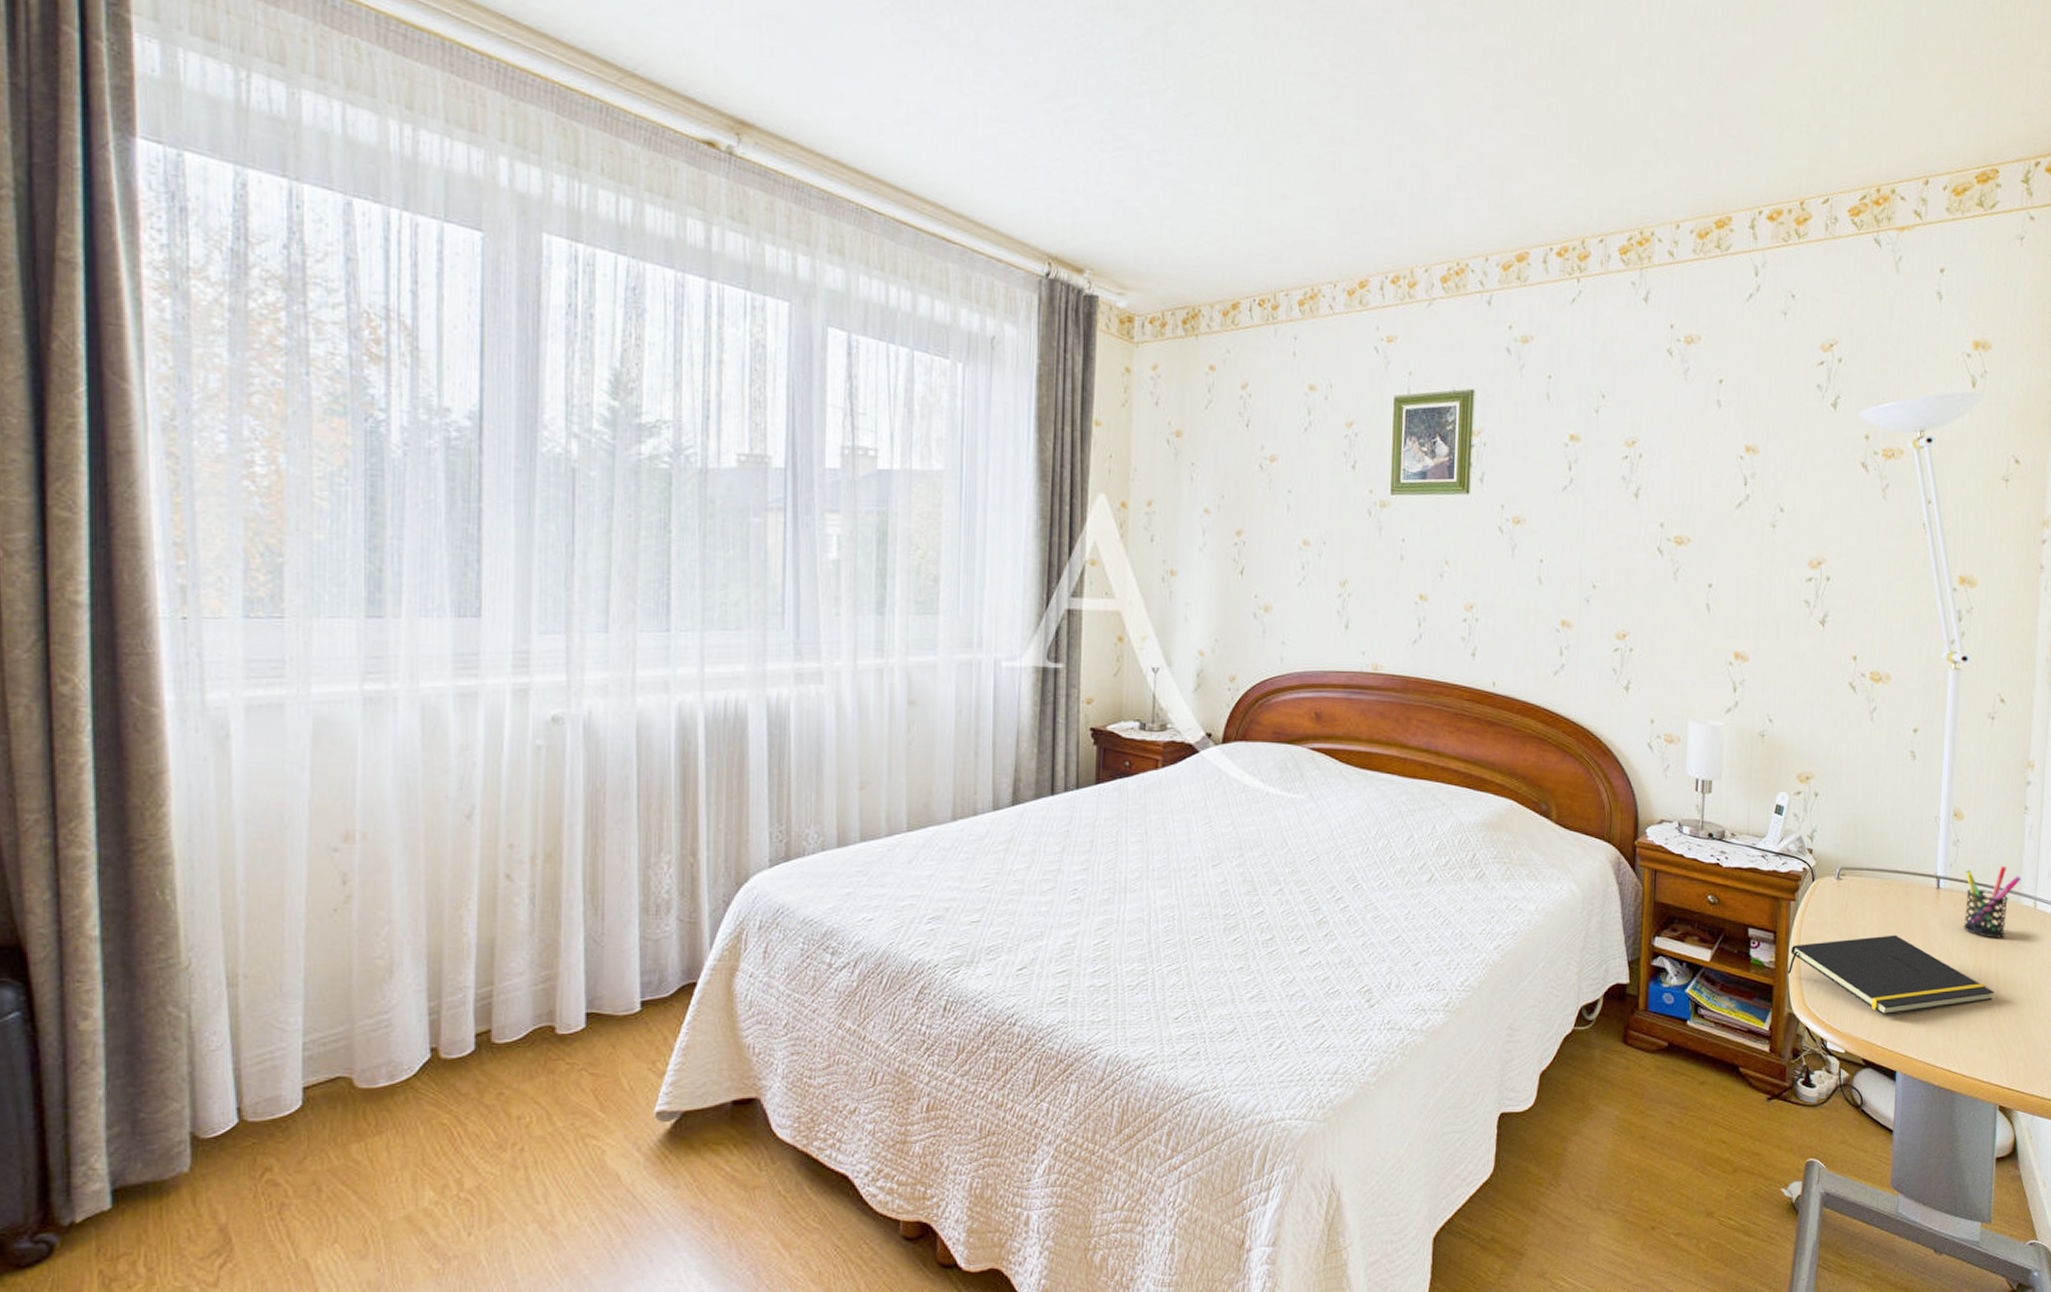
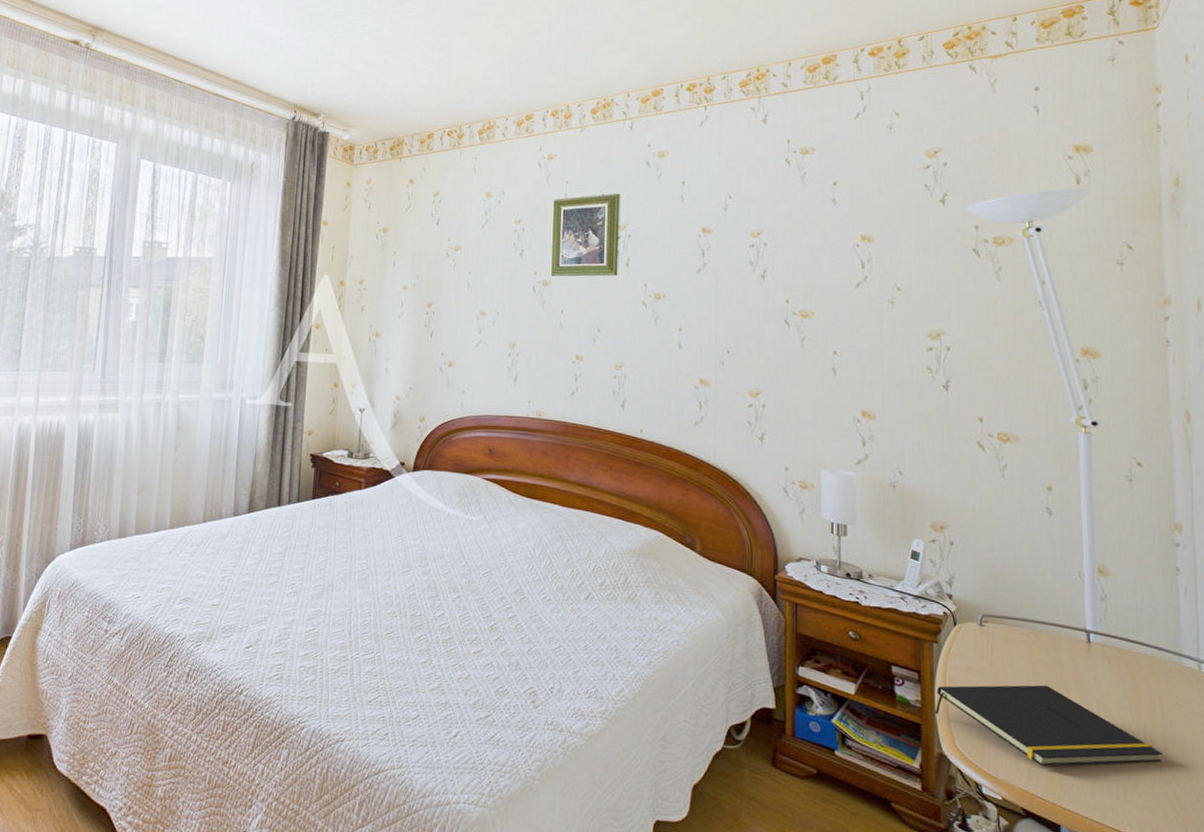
pen holder: present [1963,865,2022,938] -> none [1117,624,1181,699]

